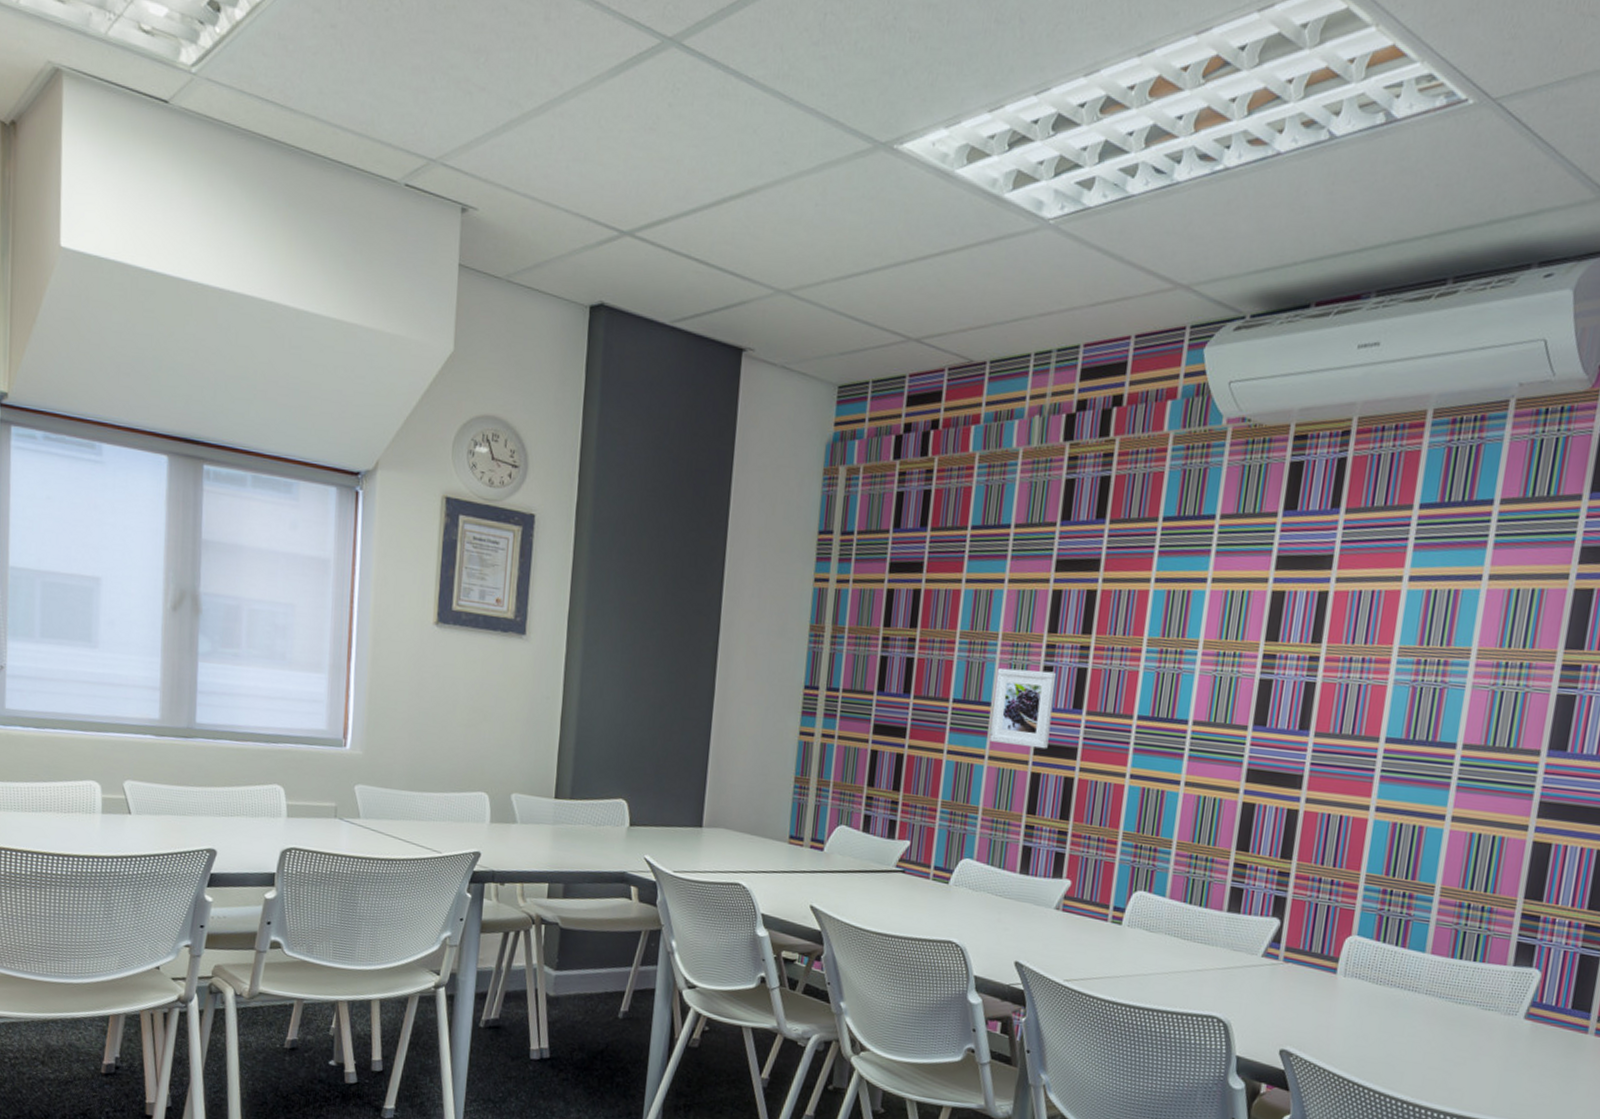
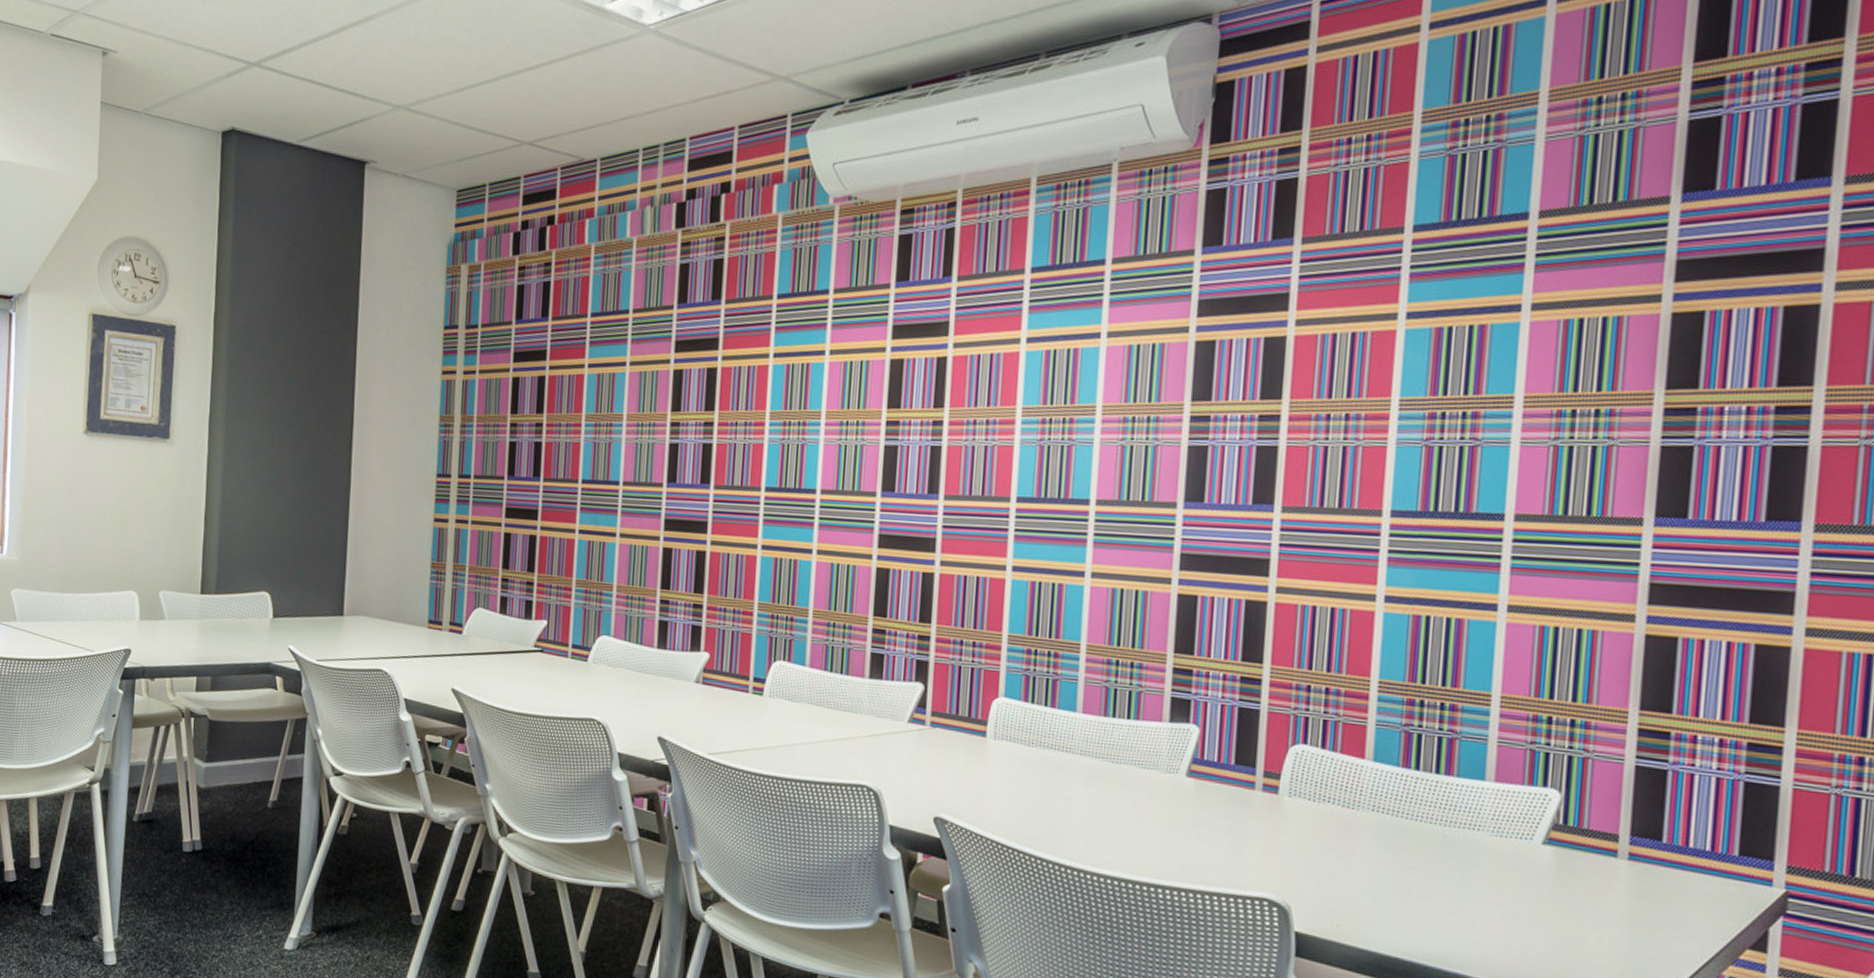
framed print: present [990,668,1057,749] -> none [620,447,683,525]

